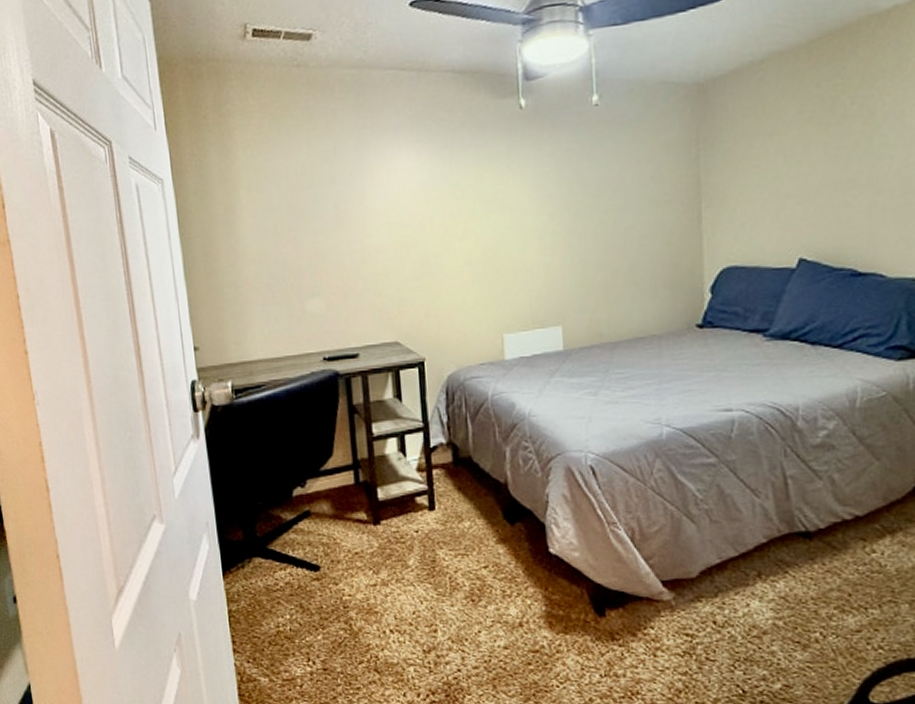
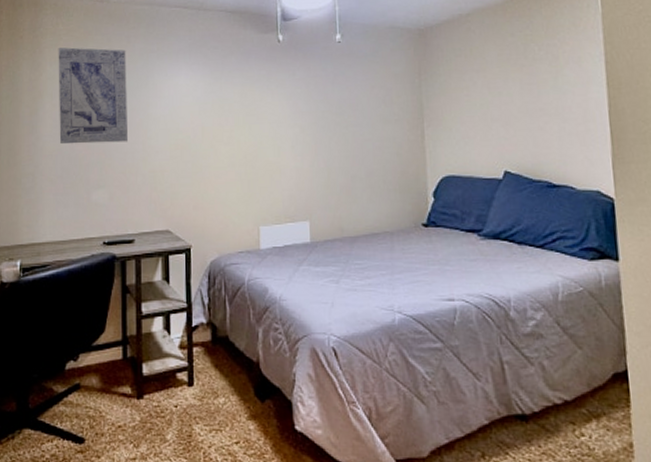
wall art: none [250,126,344,246] -> present [58,47,129,144]

